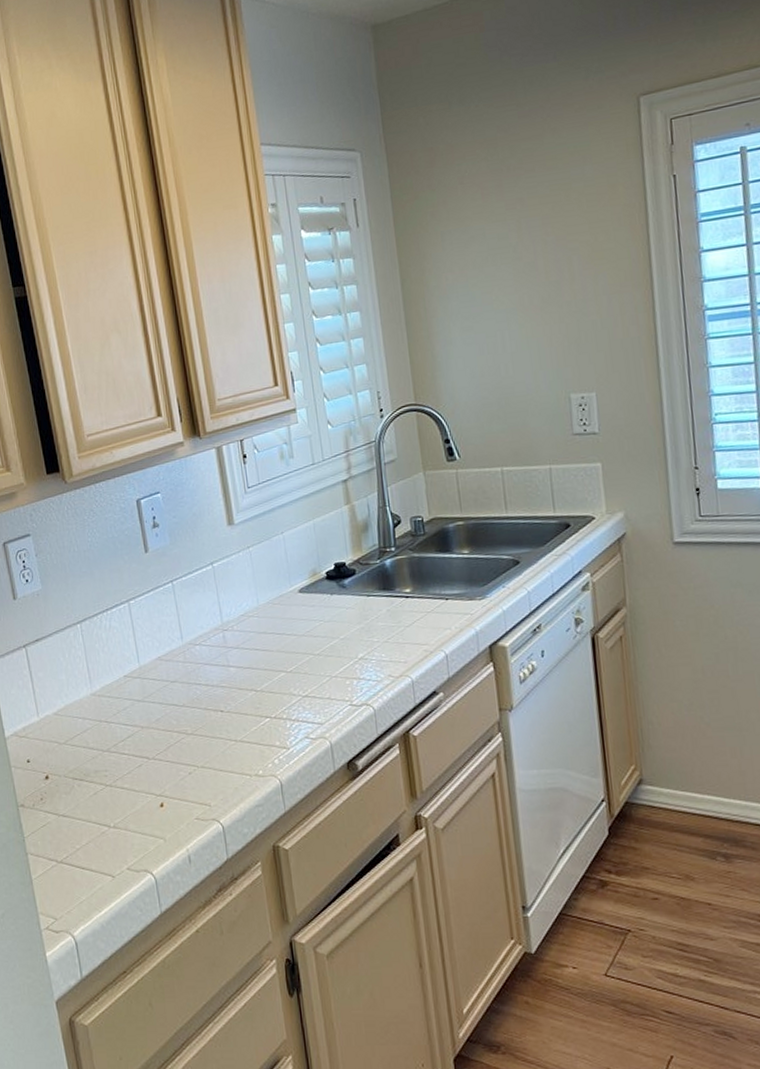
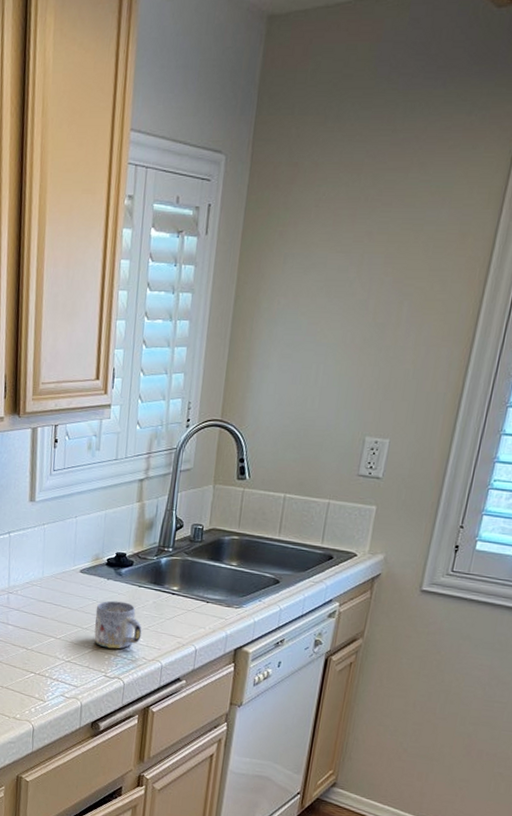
mug: none [324,616,382,673] -> present [94,600,142,649]

